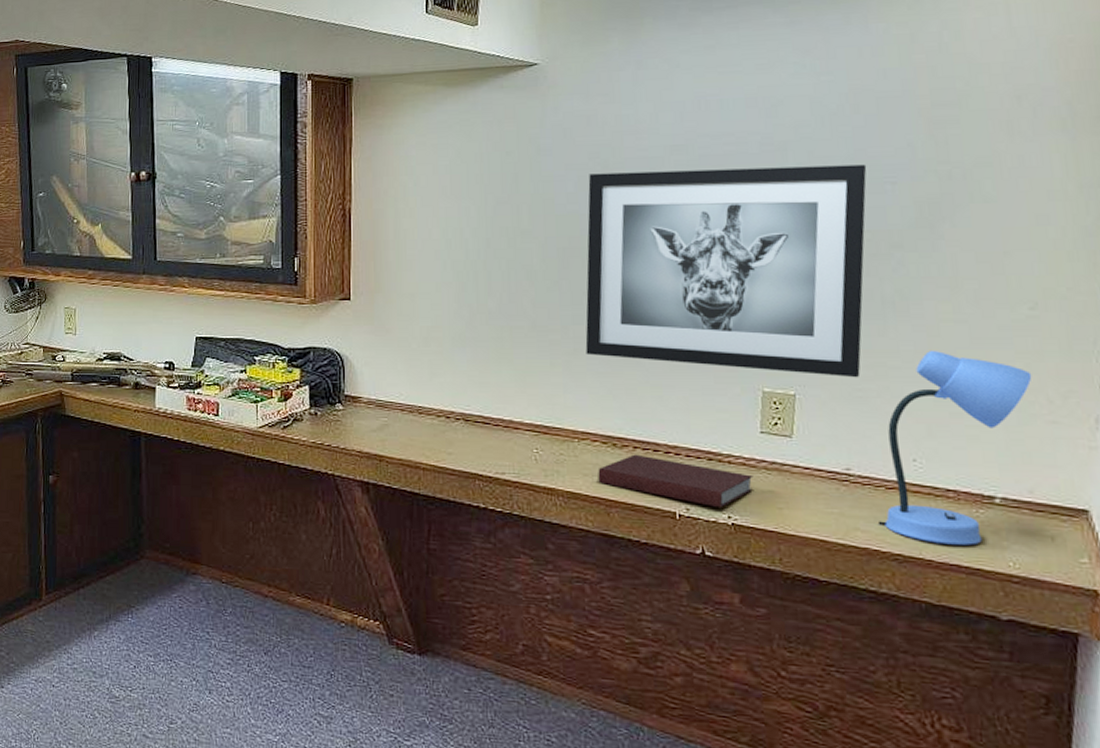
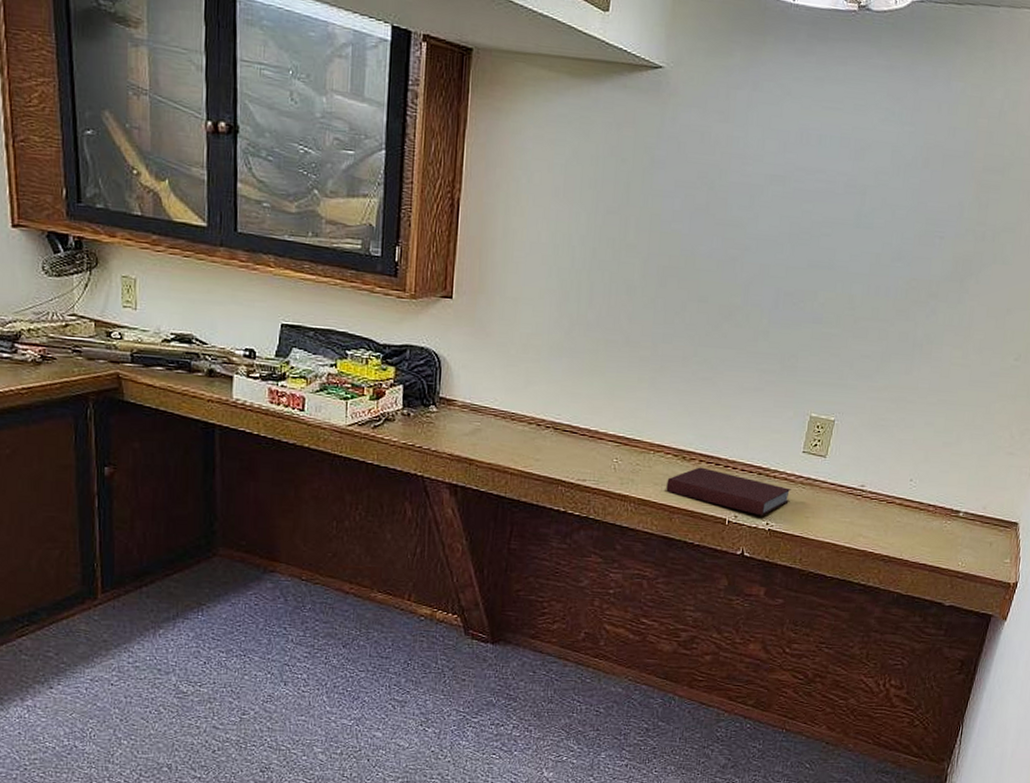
wall art: present [585,164,867,378] -> none [670,193,925,409]
desk lamp: present [877,351,1032,545] -> none [876,390,1005,549]

